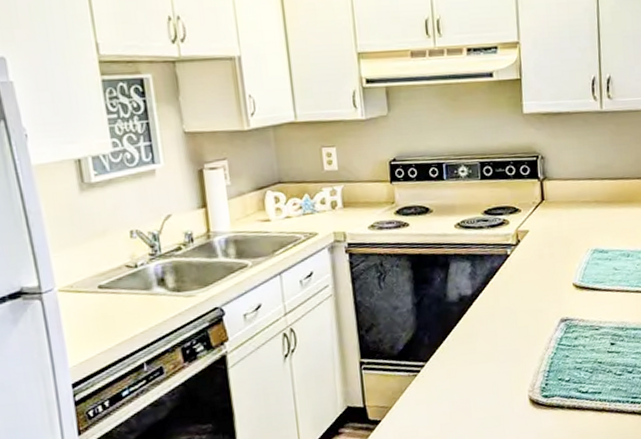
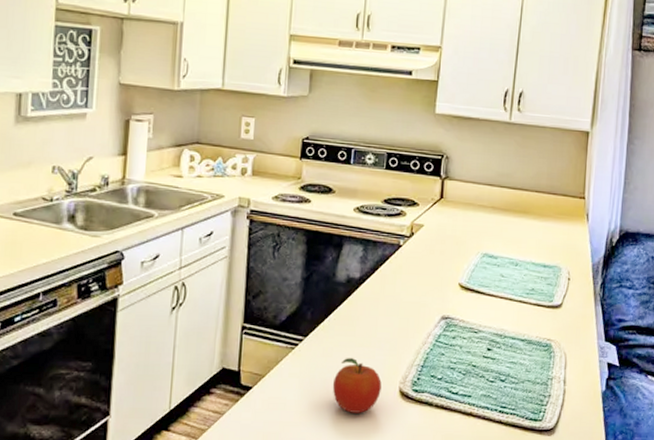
fruit: none [461,375,511,429] -> present [332,358,382,413]

